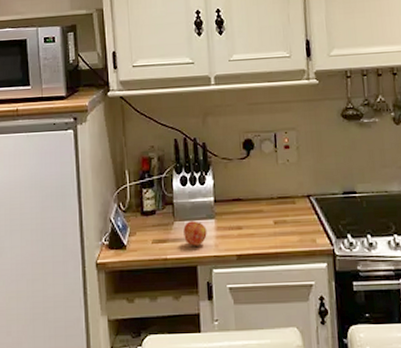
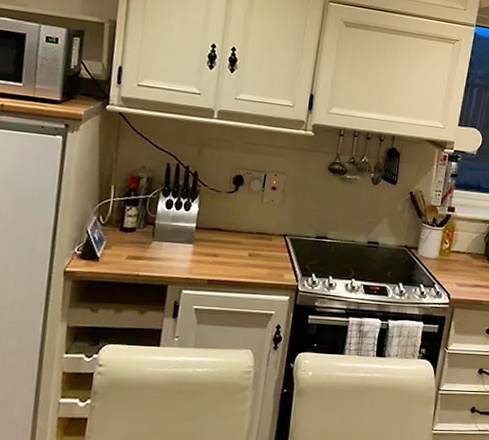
apple: present [183,221,207,246] -> none [160,243,184,267]

